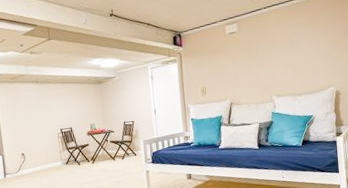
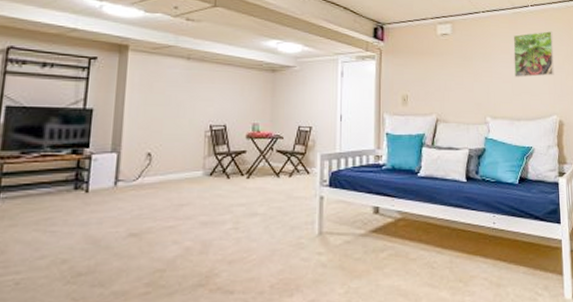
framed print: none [292,15,331,60] -> present [513,31,554,78]

